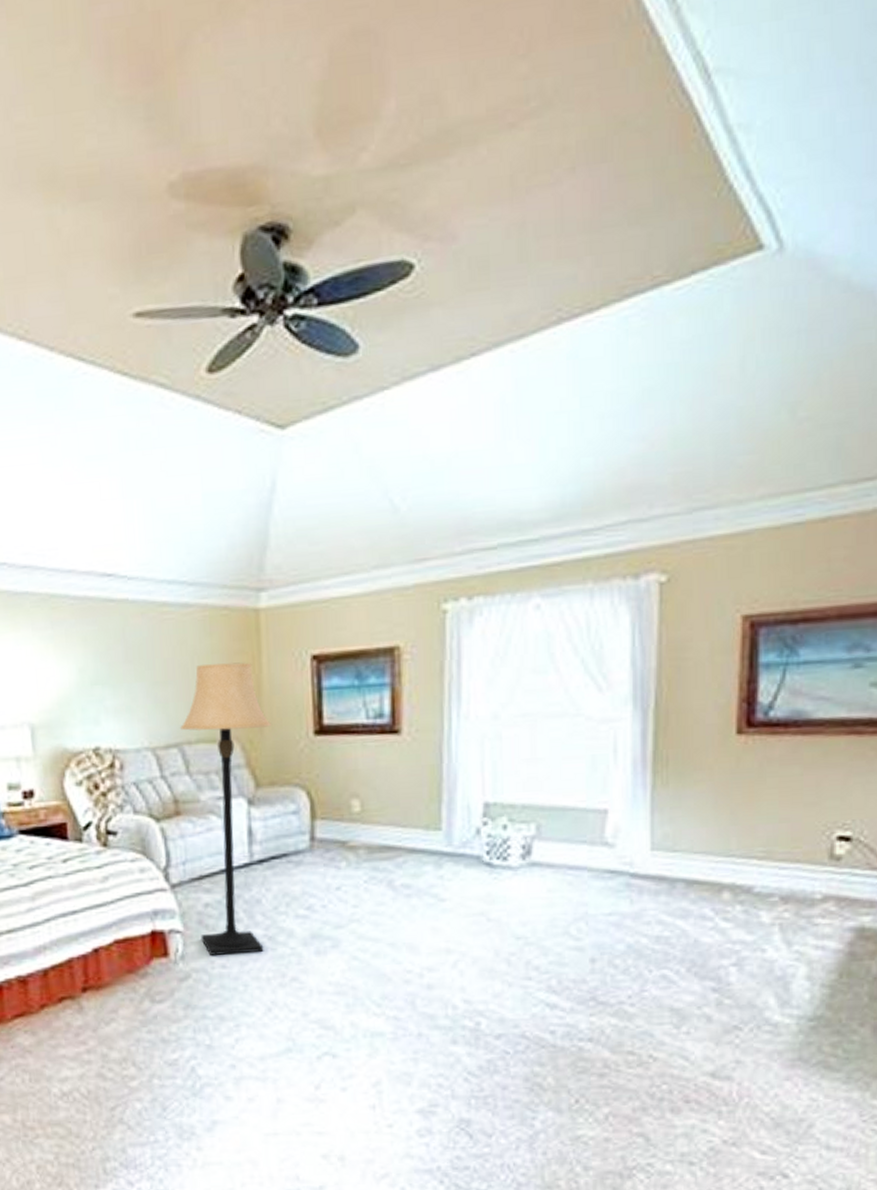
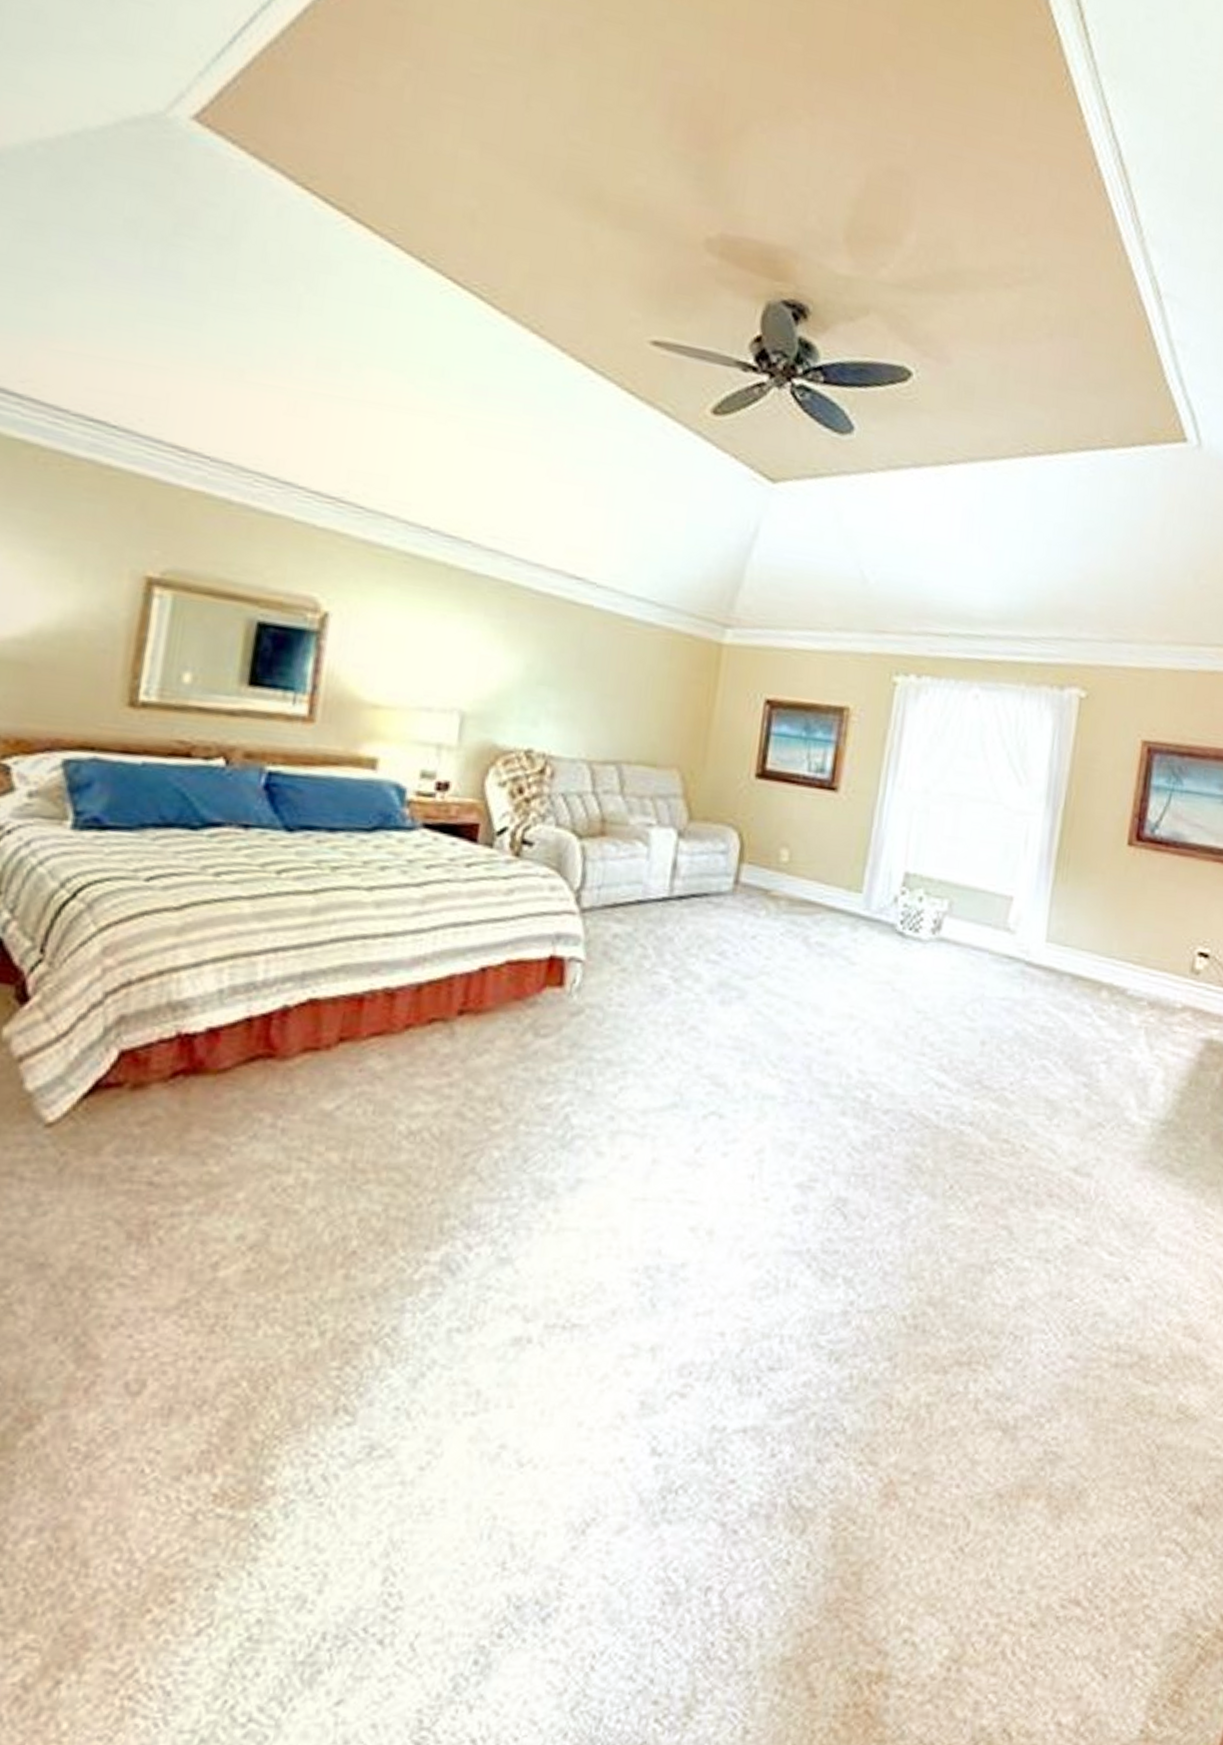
lamp: present [179,662,271,956] -> none [602,686,715,994]

